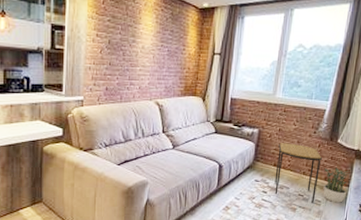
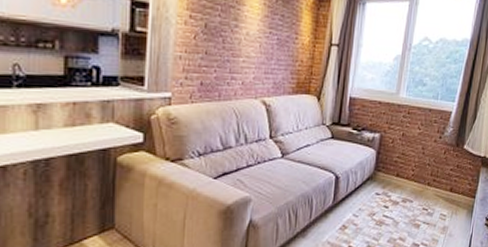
side table: present [274,143,323,204] -> none [397,149,449,219]
potted plant: present [323,167,350,203] -> none [448,176,476,217]

